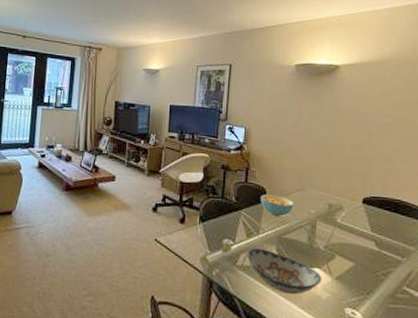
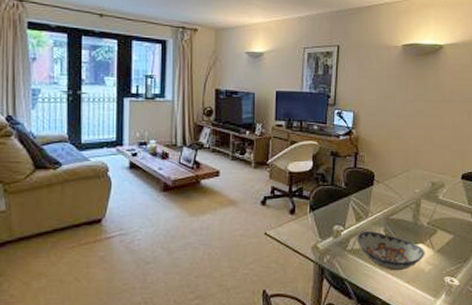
cereal bowl: present [260,194,293,216] -> none [368,178,400,198]

